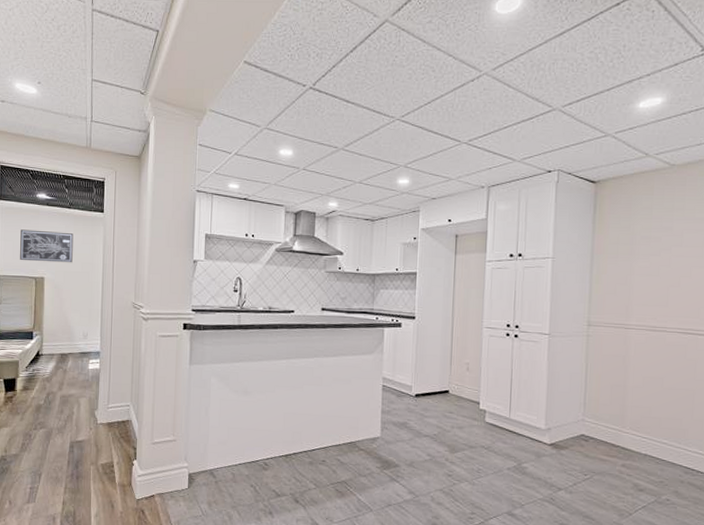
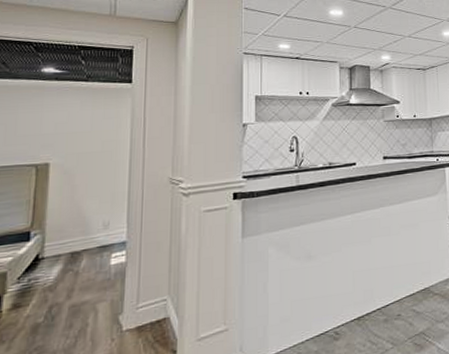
wall art: present [20,229,74,263] -> none [14,108,92,146]

